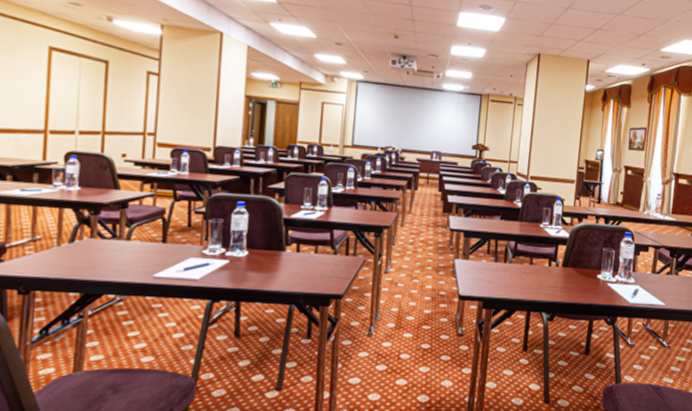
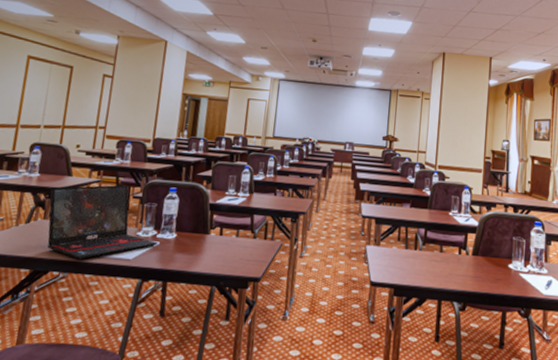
laptop: none [94,199,228,281] -> present [47,185,158,260]

